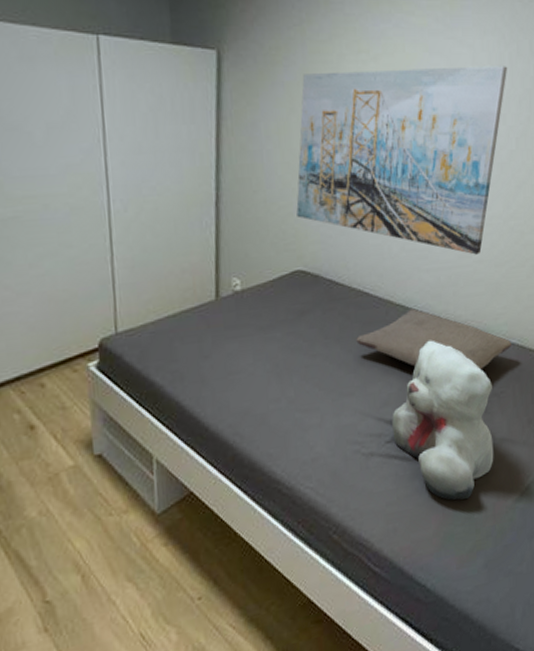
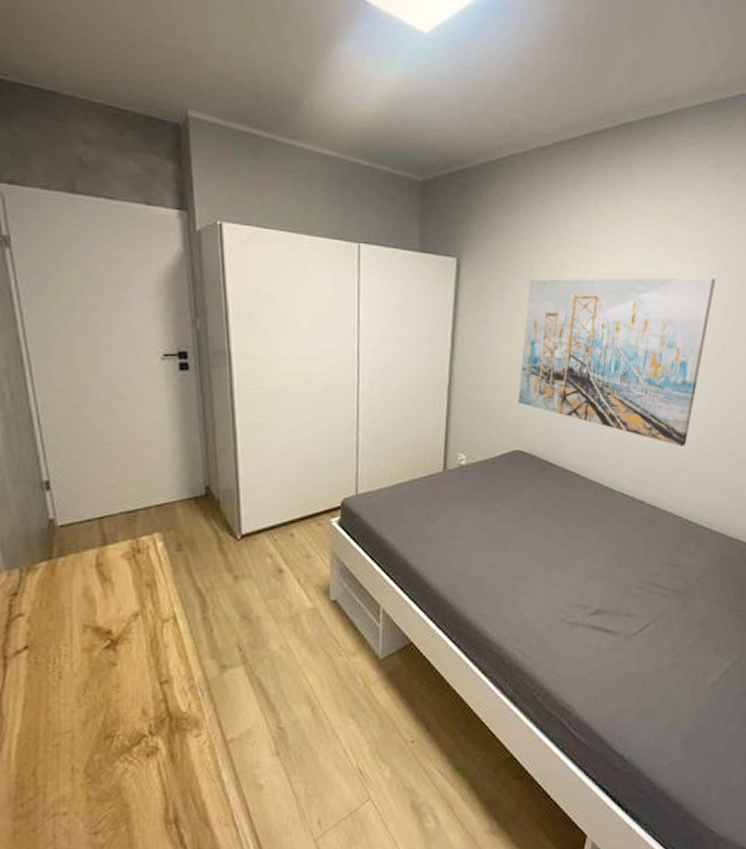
pillow: present [356,308,512,370] -> none [567,492,714,554]
teddy bear: present [392,340,494,501] -> none [597,522,694,677]

